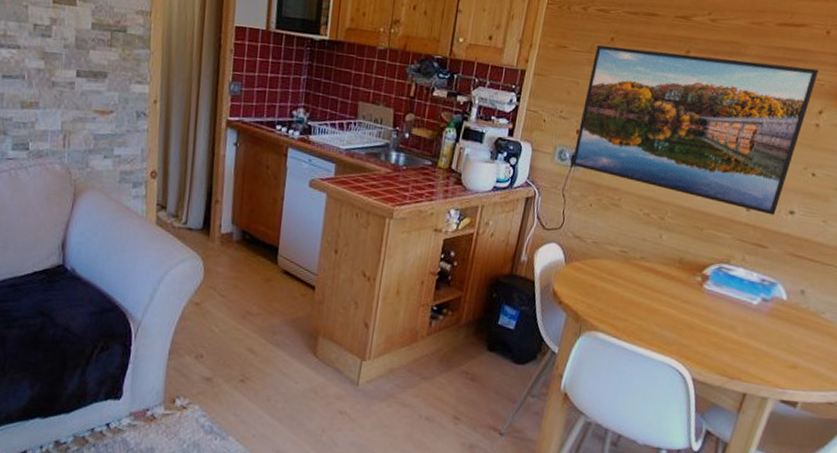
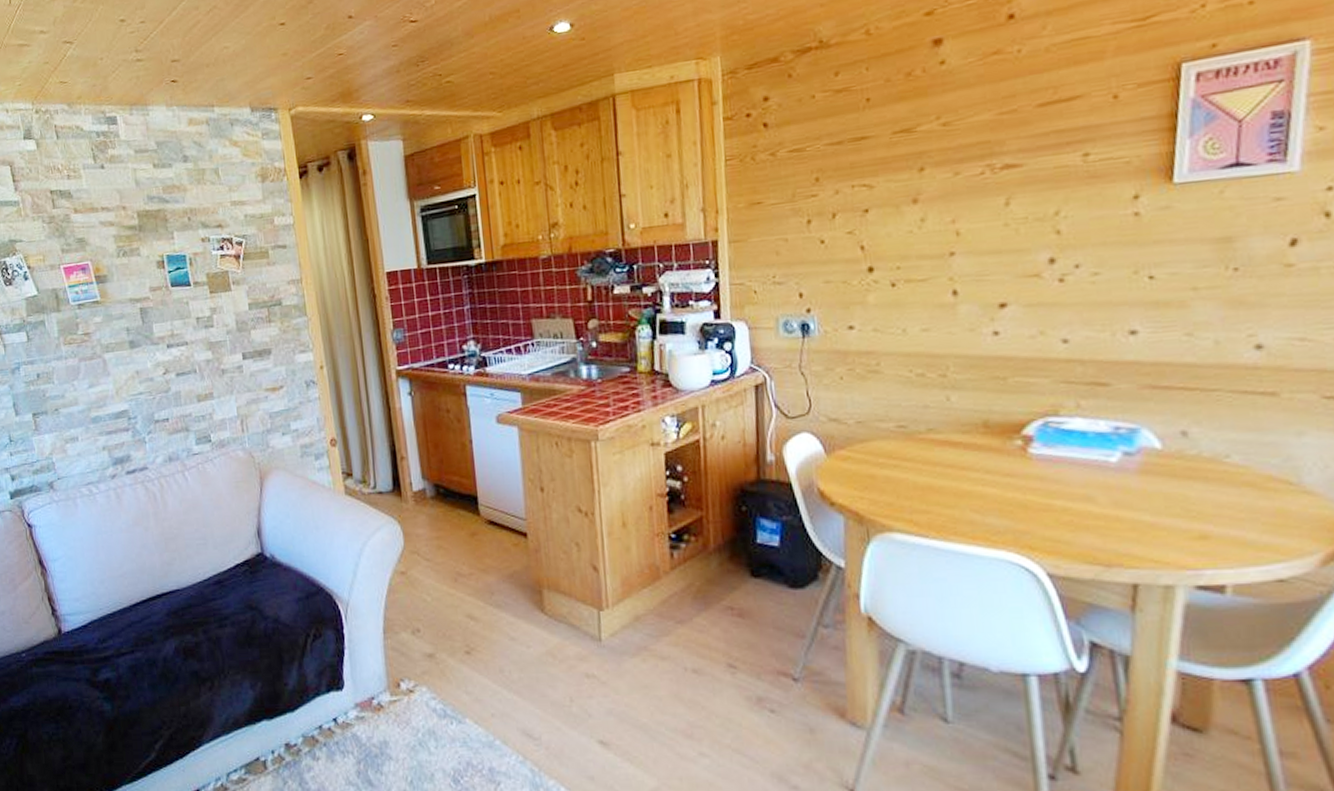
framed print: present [571,45,819,215] -> none [799,145,1118,342]

